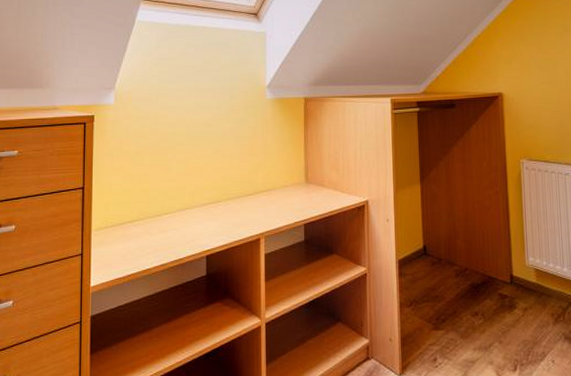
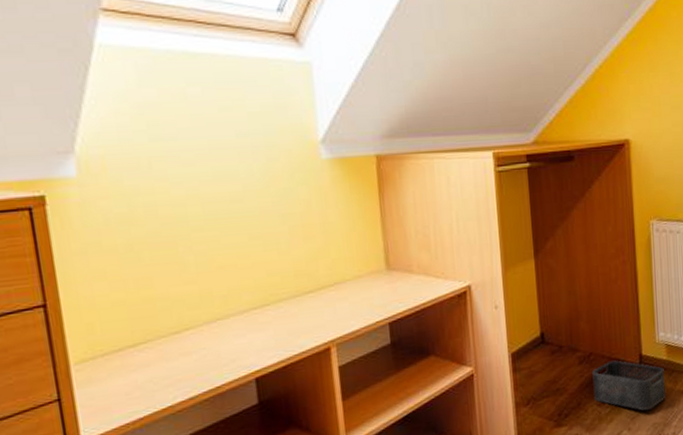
storage bin: none [467,277,535,326] -> present [592,360,666,411]

